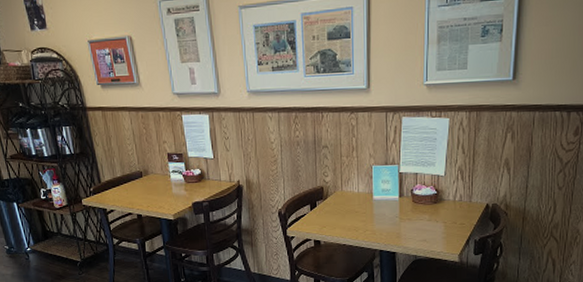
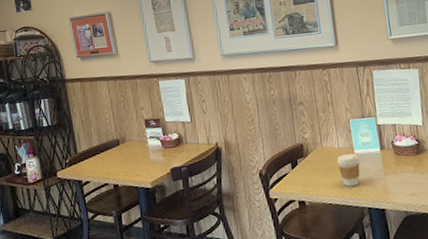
coffee cup: none [355,199,377,230] -> present [337,153,360,187]

